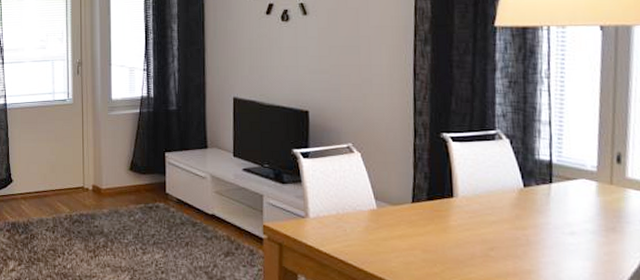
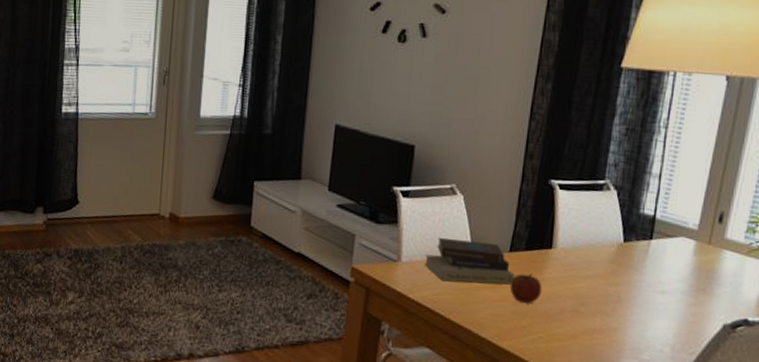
books: none [331,193,421,234] -> present [424,237,515,285]
fruit: none [417,222,450,250] -> present [509,273,542,303]

